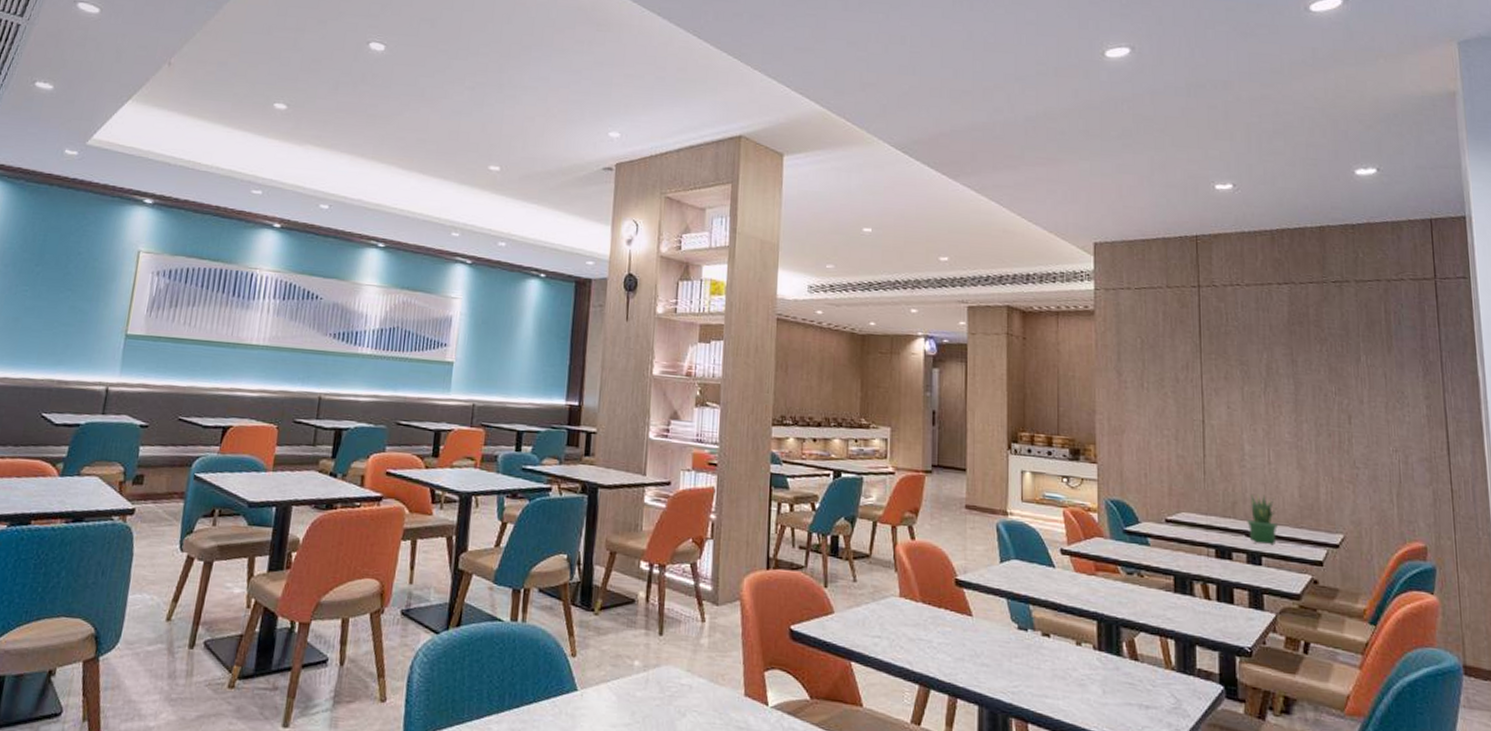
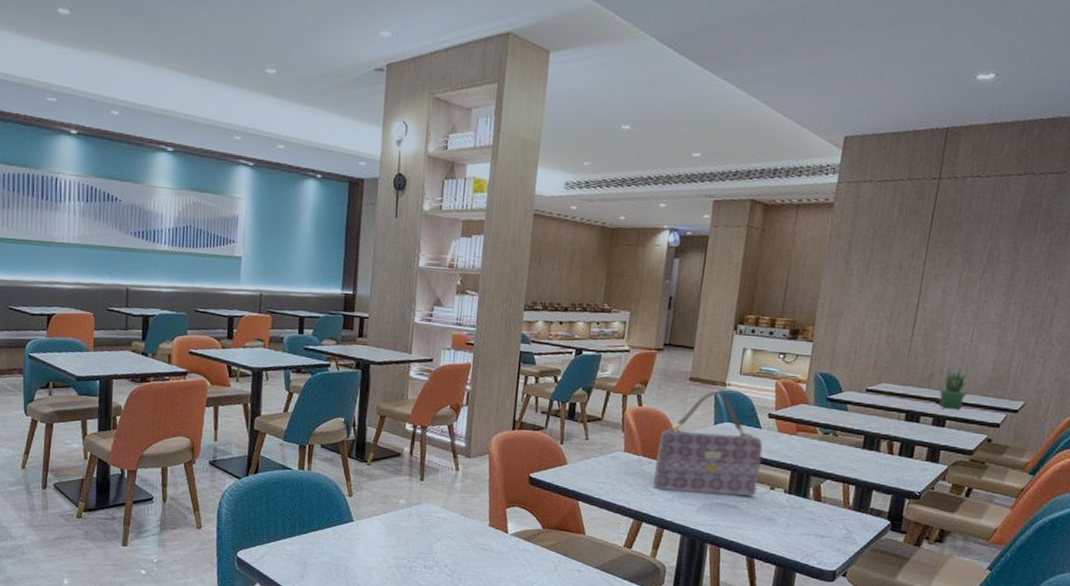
handbag: none [937,522,1062,654] -> present [652,391,763,496]

